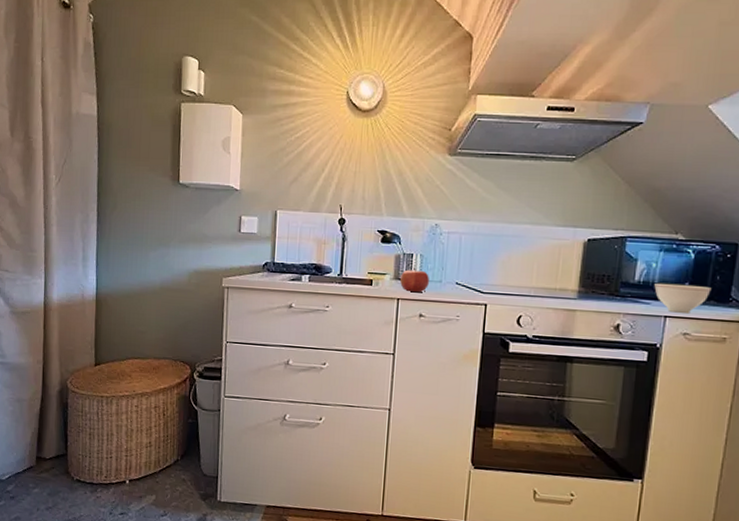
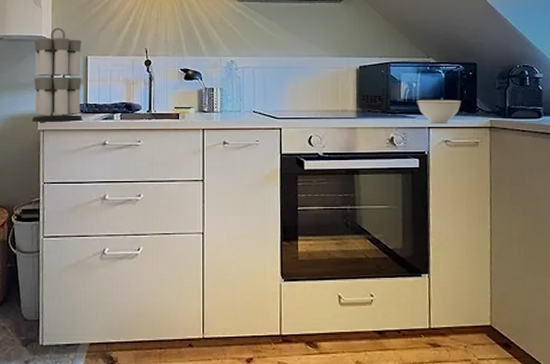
spice rack: none [216,177,271,281] -> present [31,27,82,123]
fruit: present [399,267,430,293] -> none [203,100,231,123]

